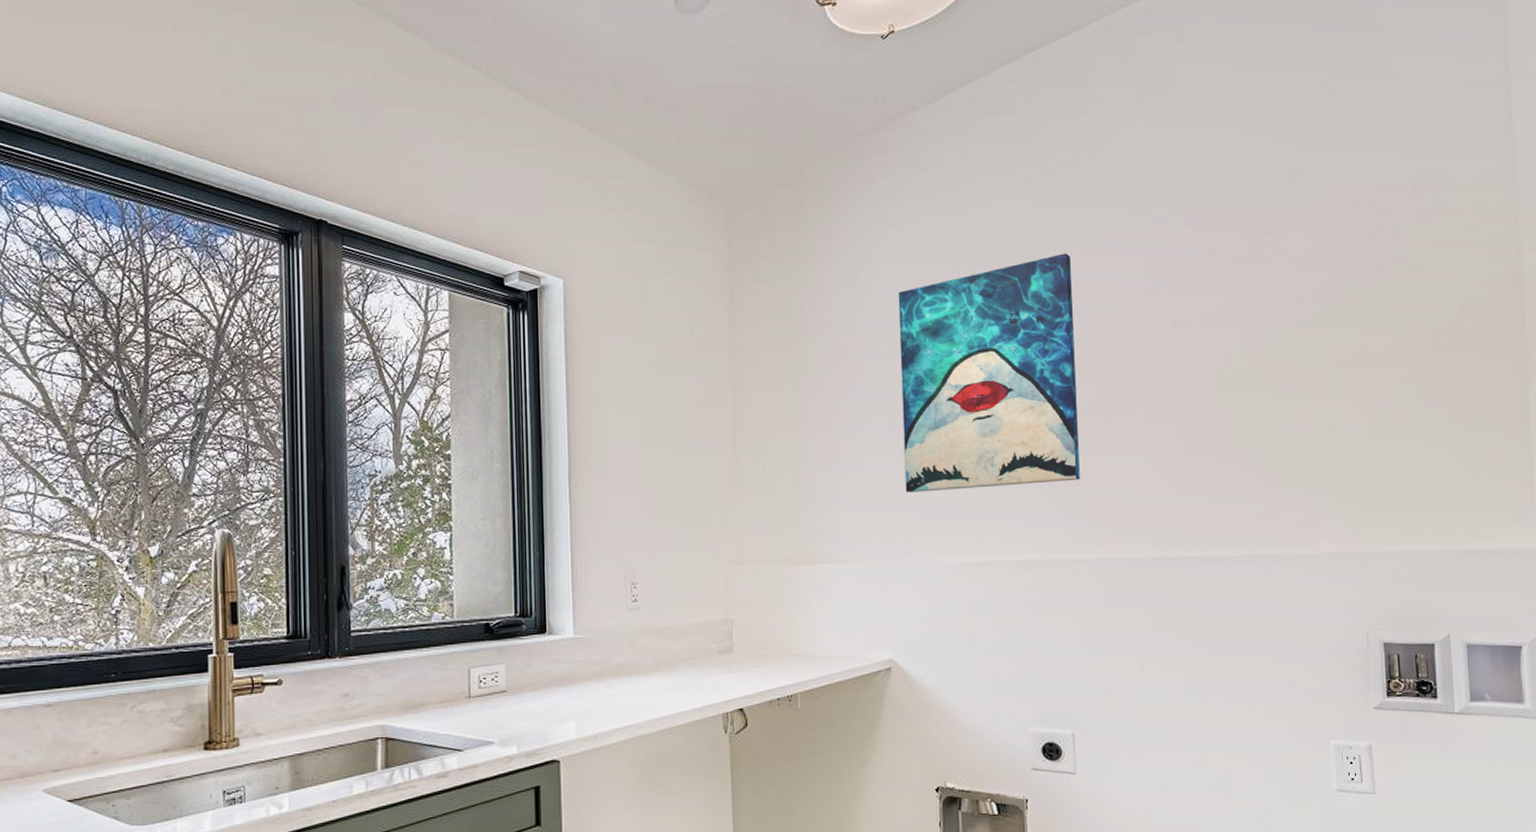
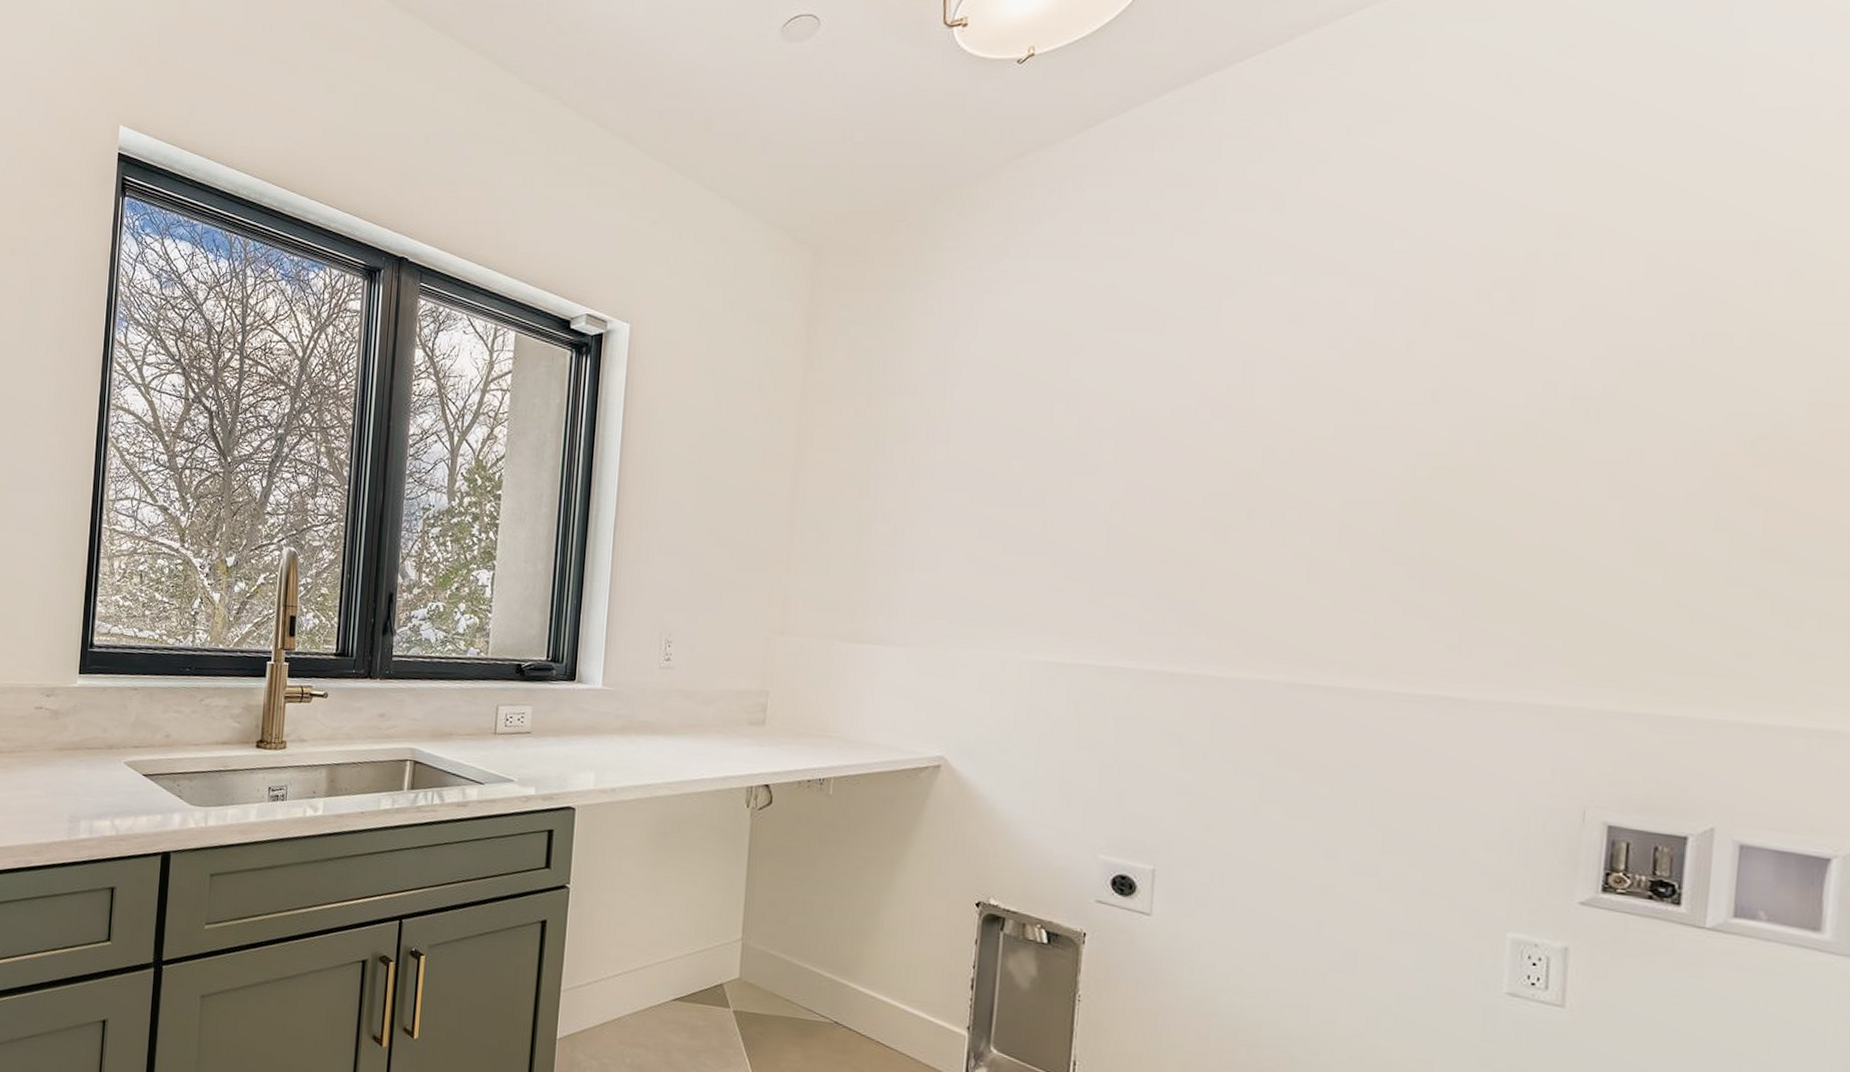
wall art: present [898,253,1080,492] -> none [982,316,1226,583]

